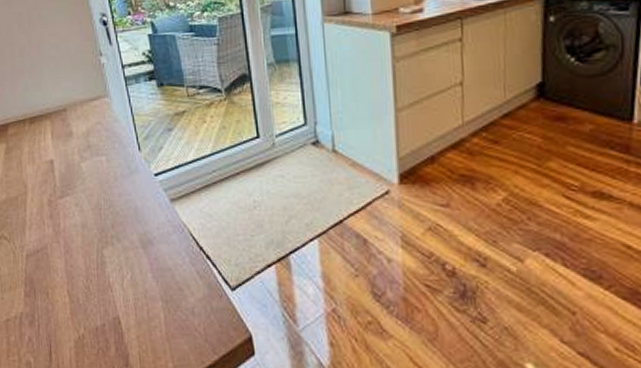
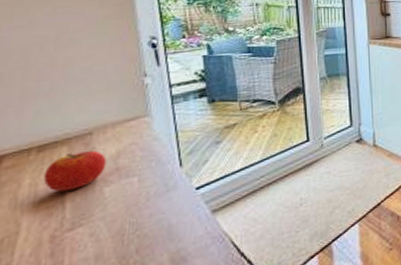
apple: none [37,127,80,163] -> present [43,150,107,192]

